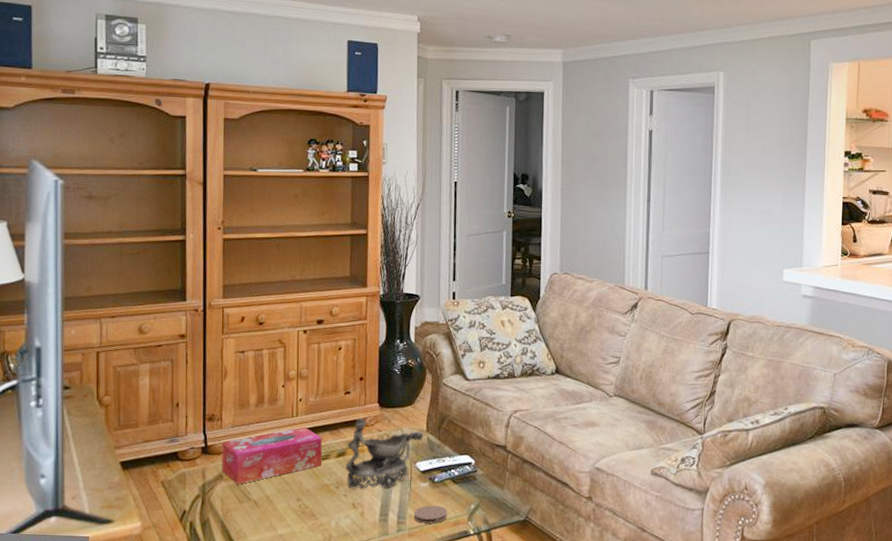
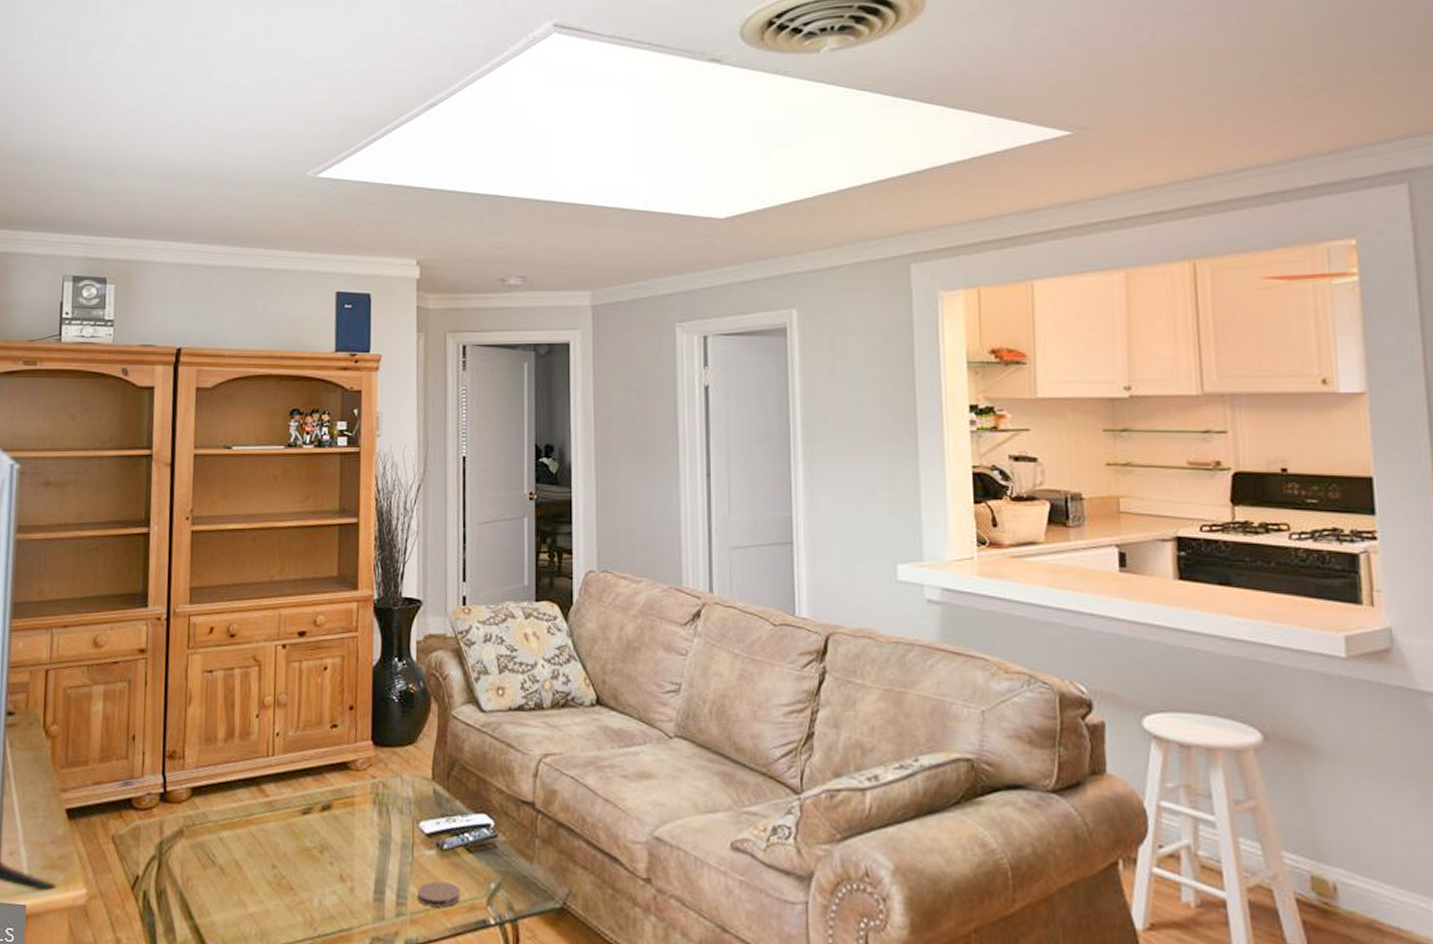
tissue box: present [221,426,323,485] -> none [182,769,303,844]
decorative bowl: present [346,418,424,489] -> none [332,760,429,856]

